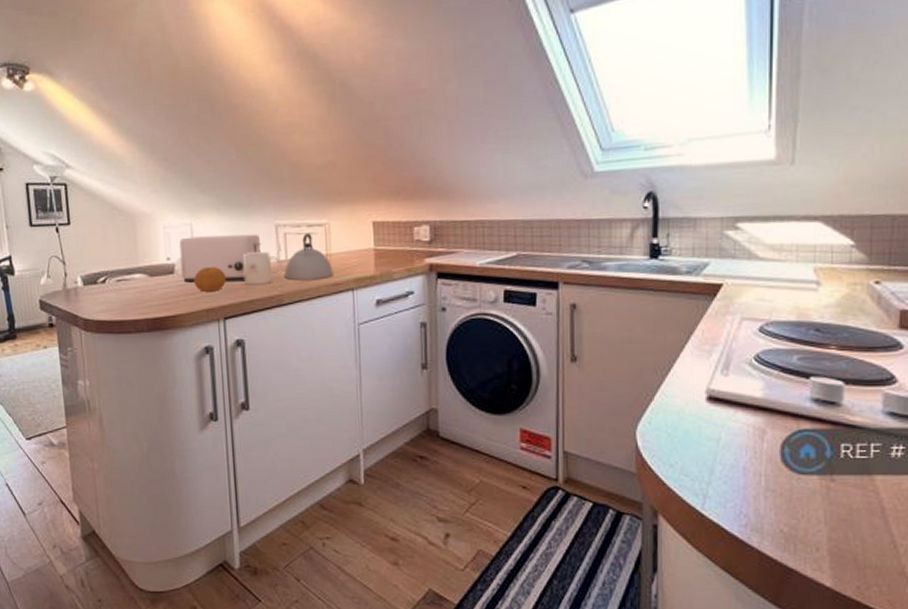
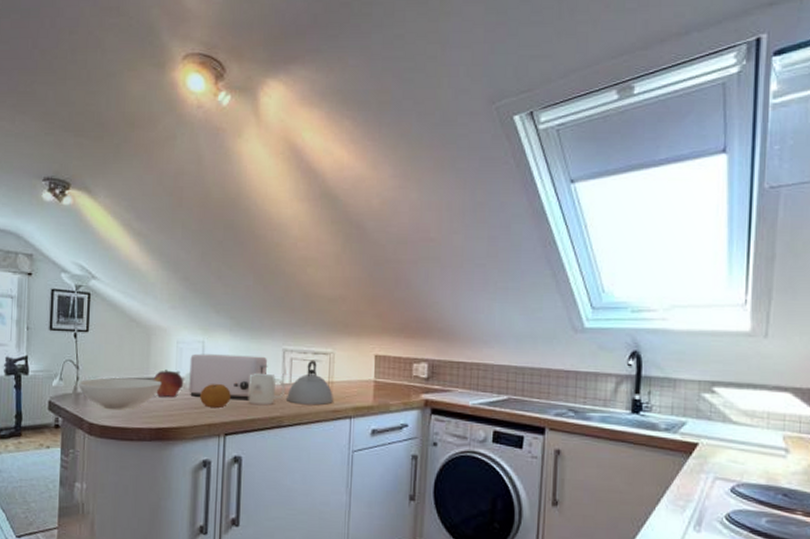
bowl: none [66,268,153,303] -> present [78,377,162,410]
fruit: none [143,257,175,287] -> present [153,370,183,398]

